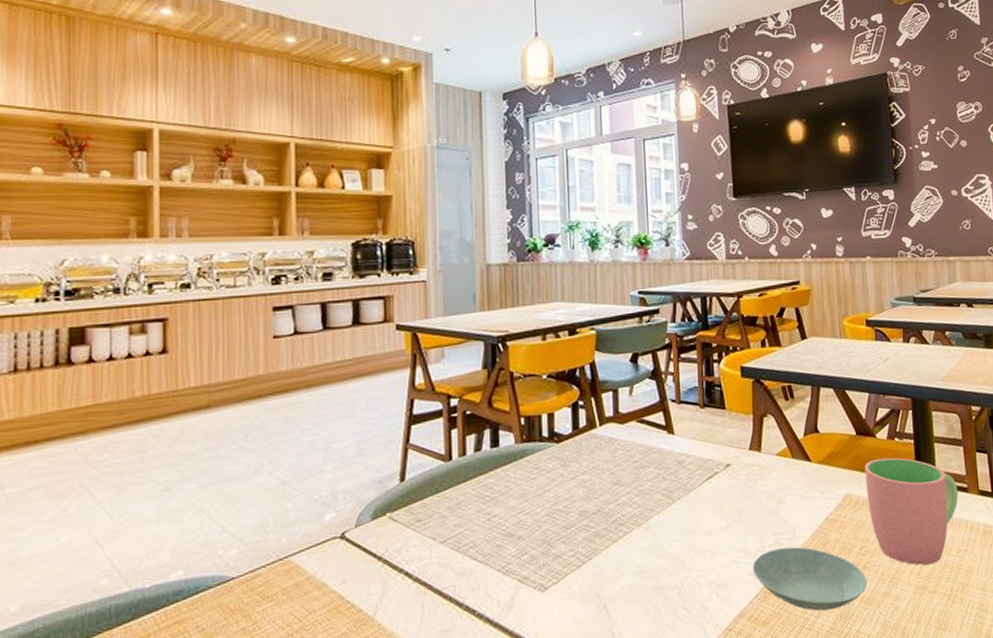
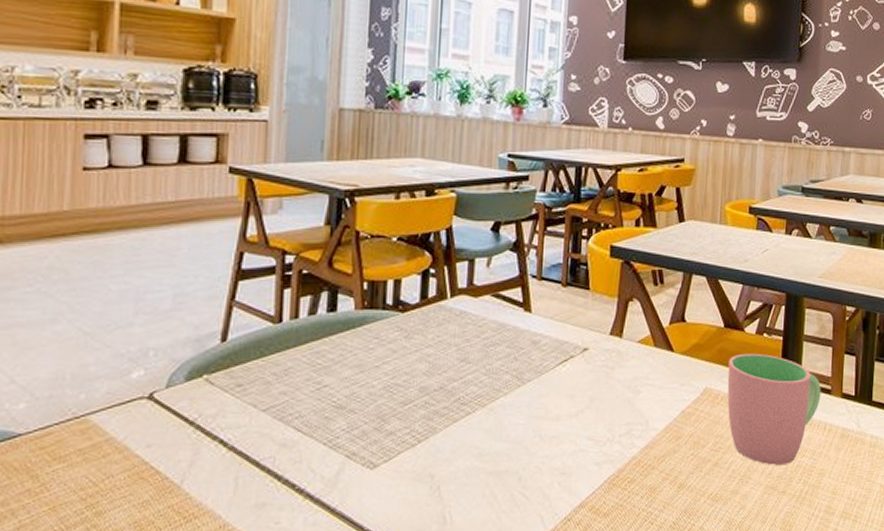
saucer: present [753,547,867,611] -> none [600,439,716,506]

